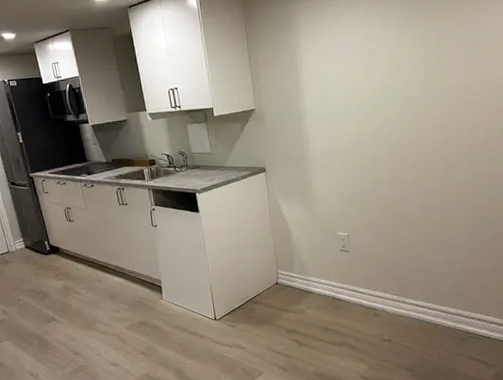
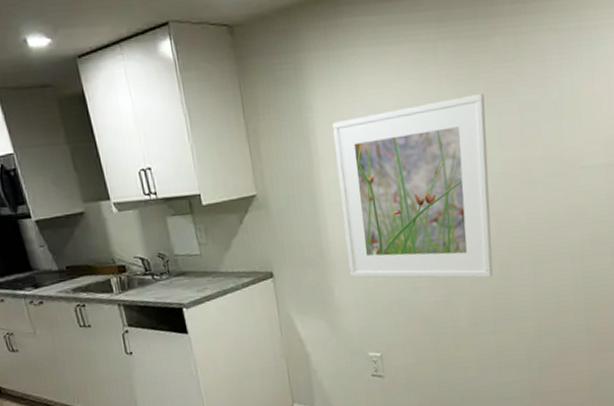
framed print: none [314,34,440,177] -> present [332,93,494,278]

